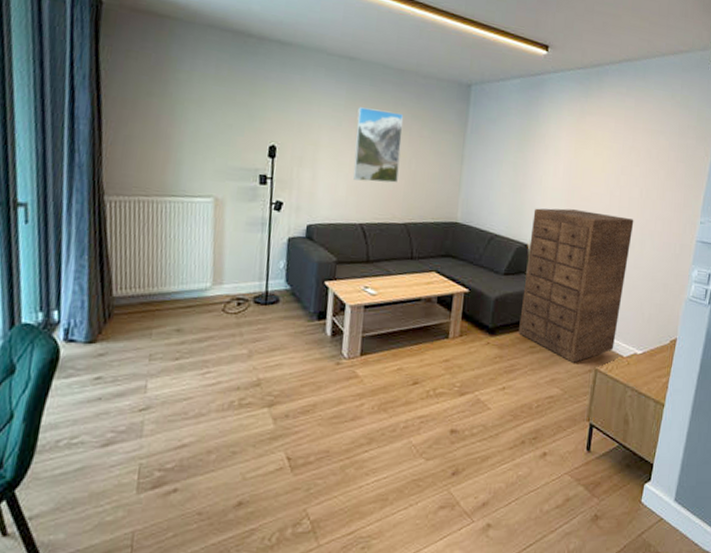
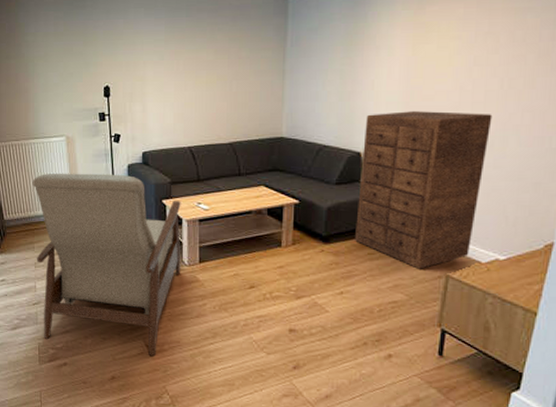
chair: none [149,240,346,472] -> present [32,173,181,357]
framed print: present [353,107,404,183] -> none [177,38,221,108]

